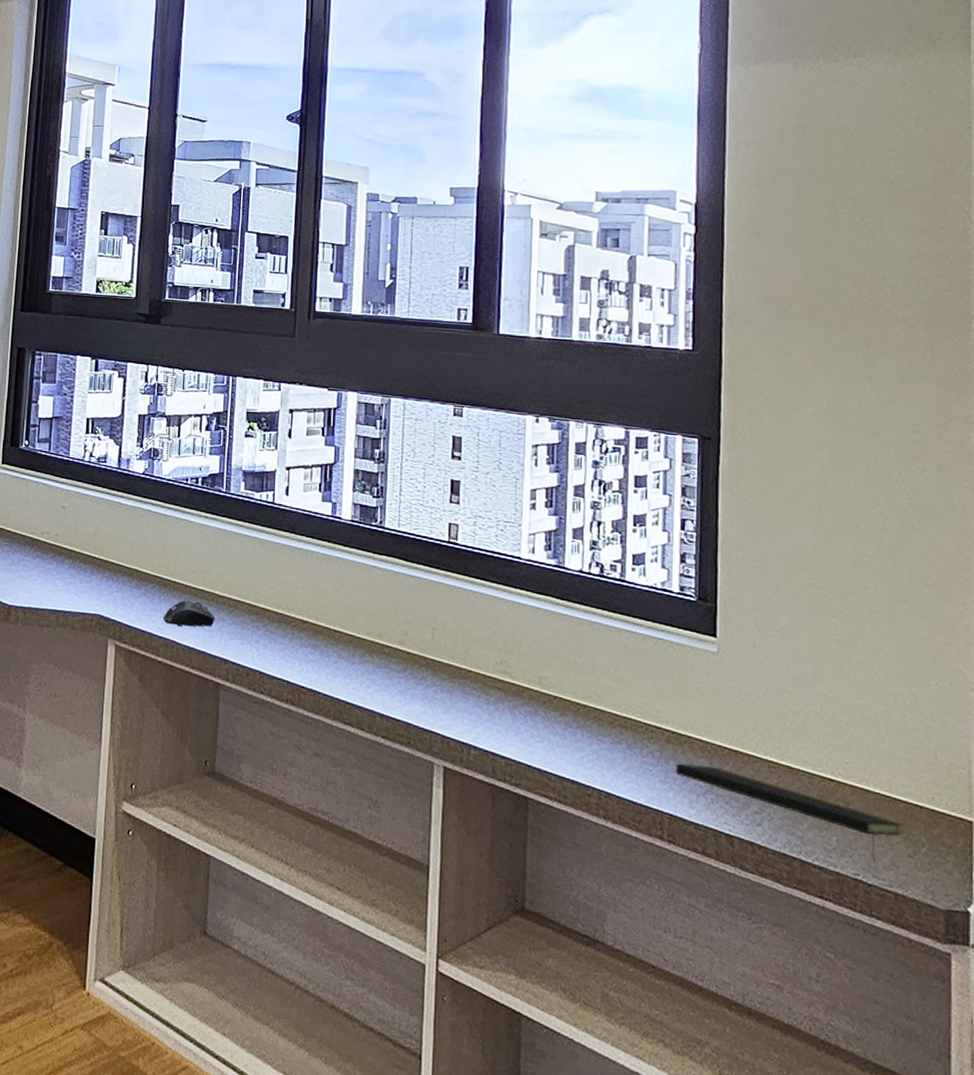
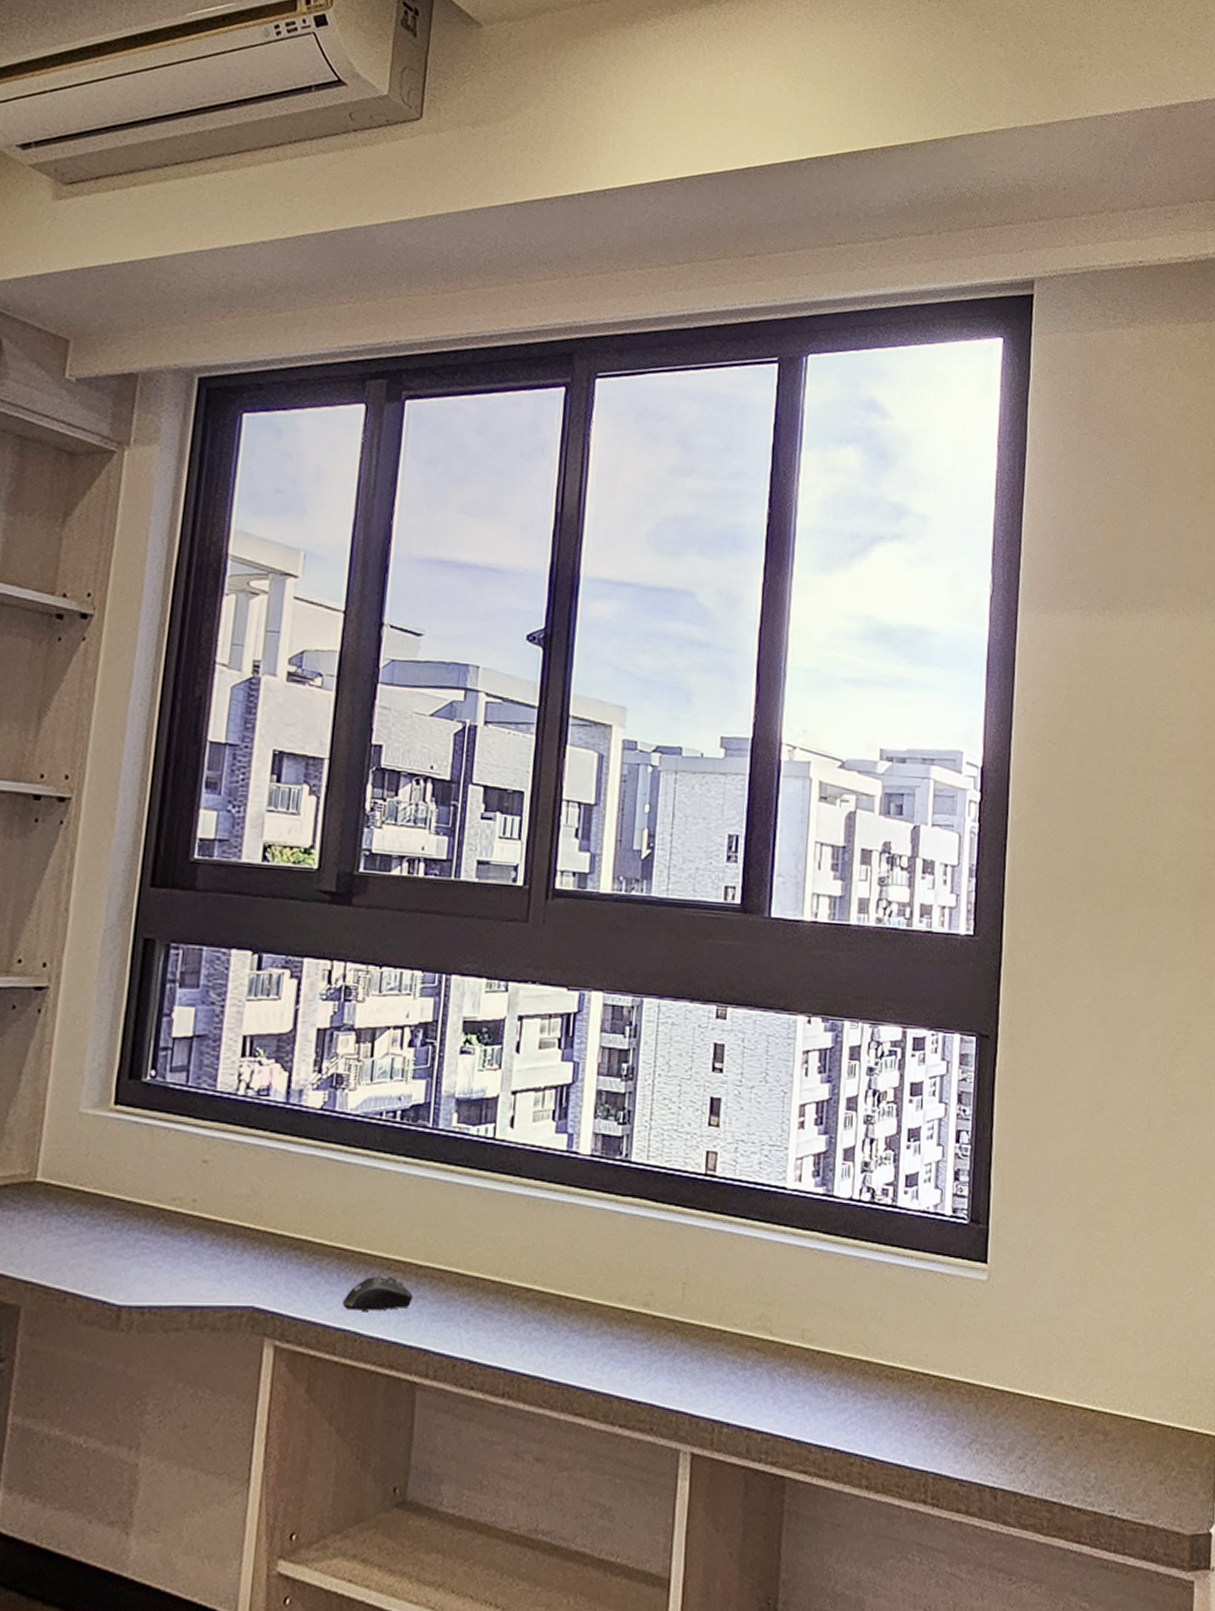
notepad: present [675,763,904,862] -> none [941,1411,1157,1494]

